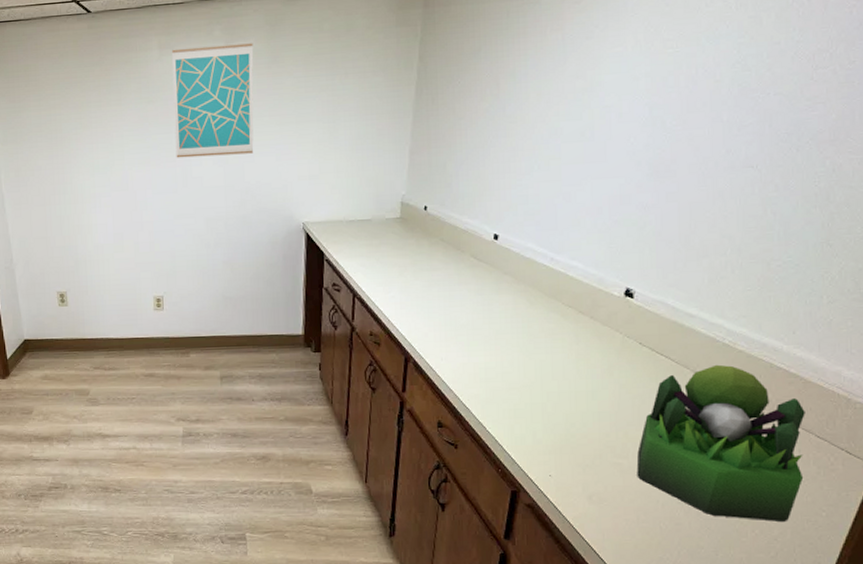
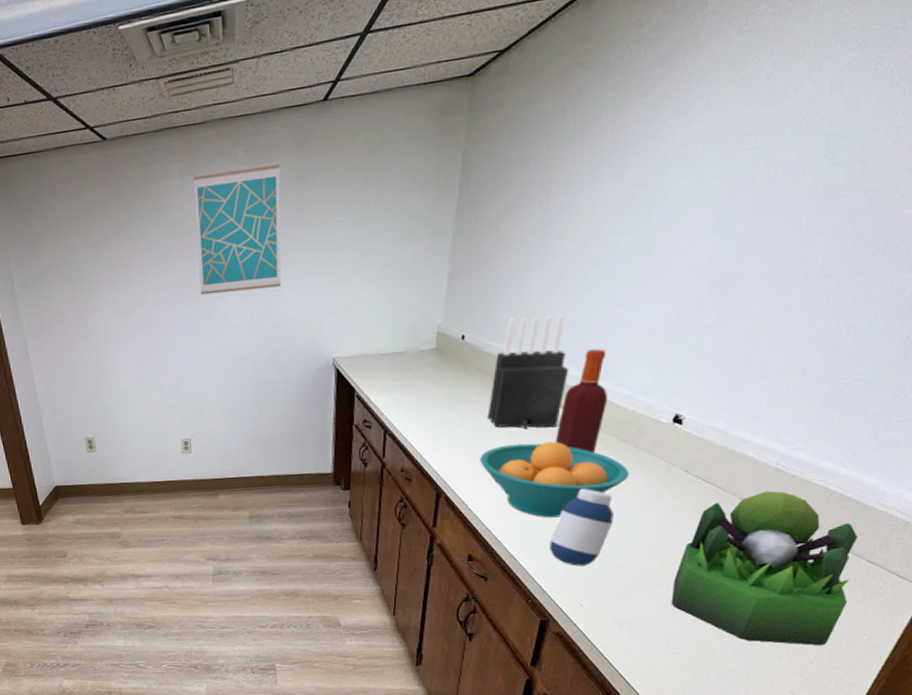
fruit bowl: none [446,310,587,386] -> present [480,441,629,518]
knife block: none [451,191,526,298] -> present [487,314,569,430]
bottle: none [516,224,564,323] -> present [555,349,608,454]
medicine bottle: none [516,357,576,436] -> present [550,488,614,566]

